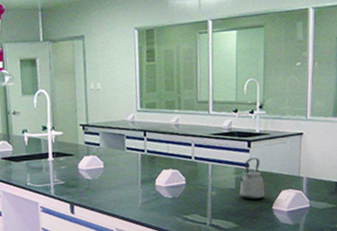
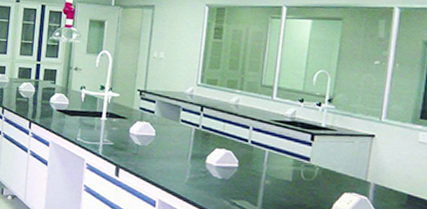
kettle: present [239,157,264,200] -> none [296,152,325,198]

